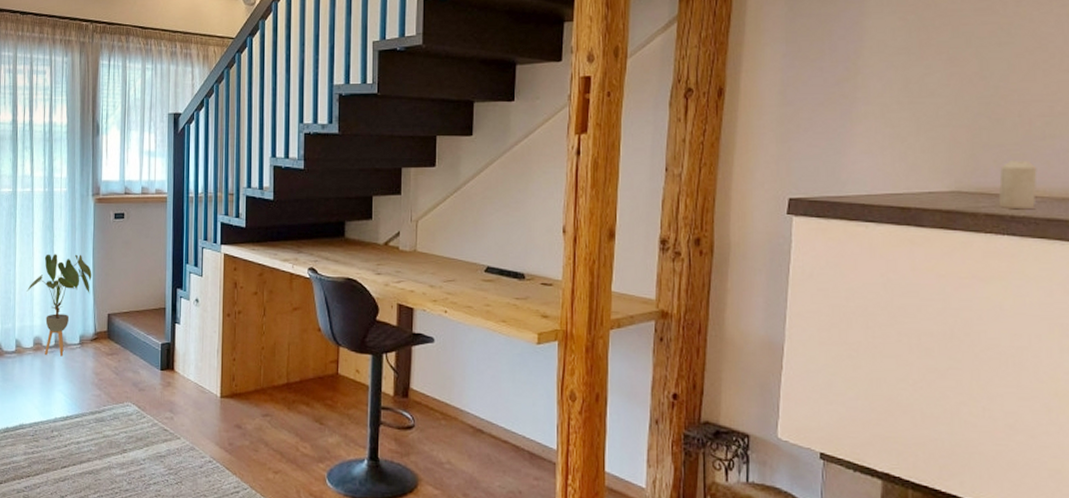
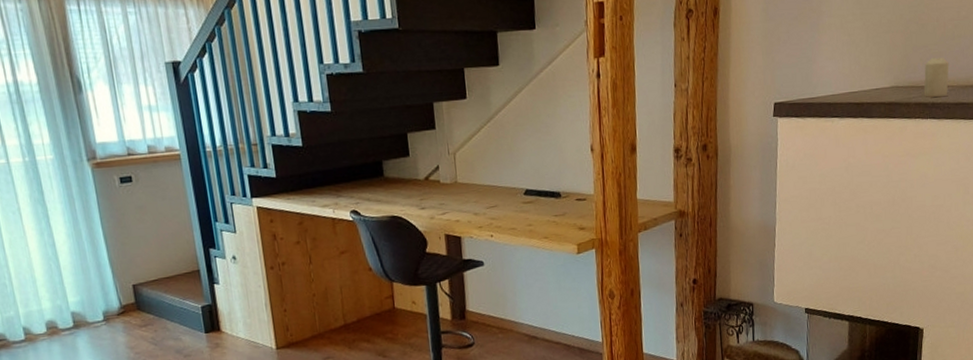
house plant: present [26,254,92,357] -> none [24,226,107,339]

